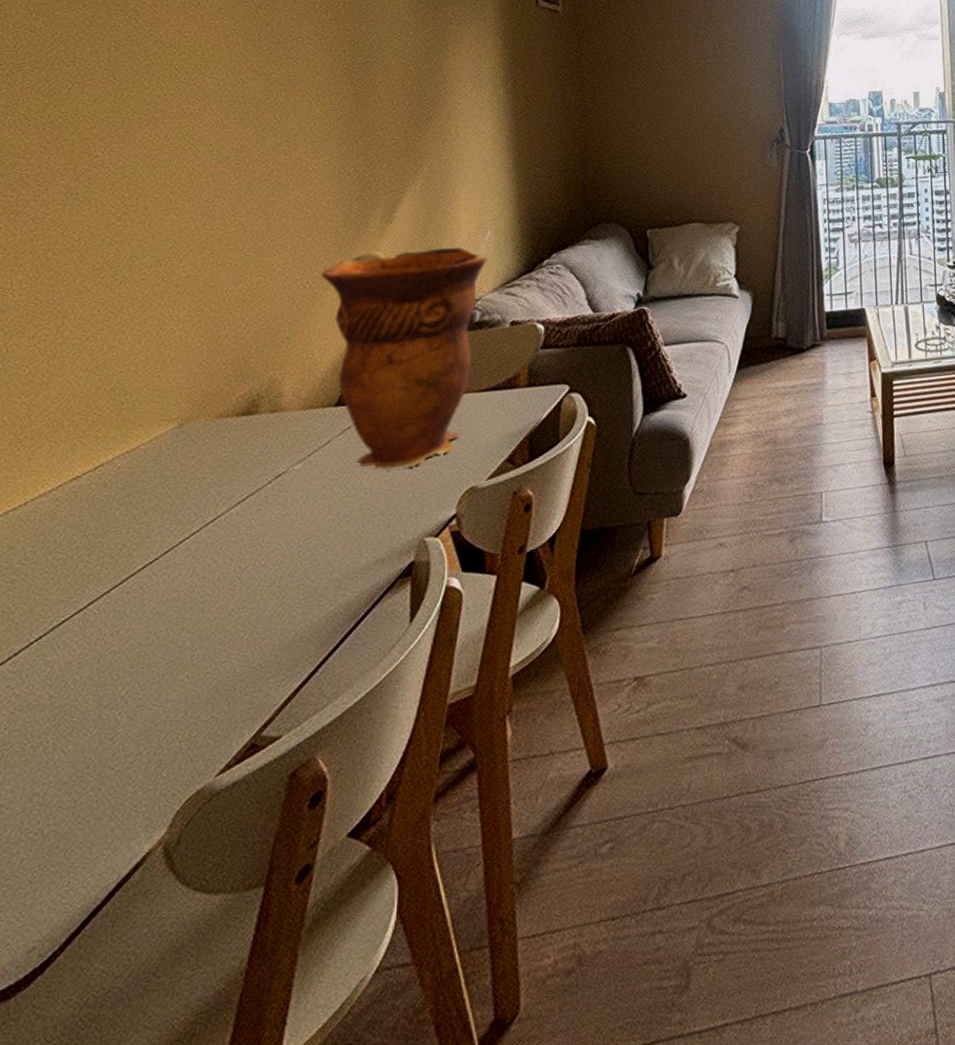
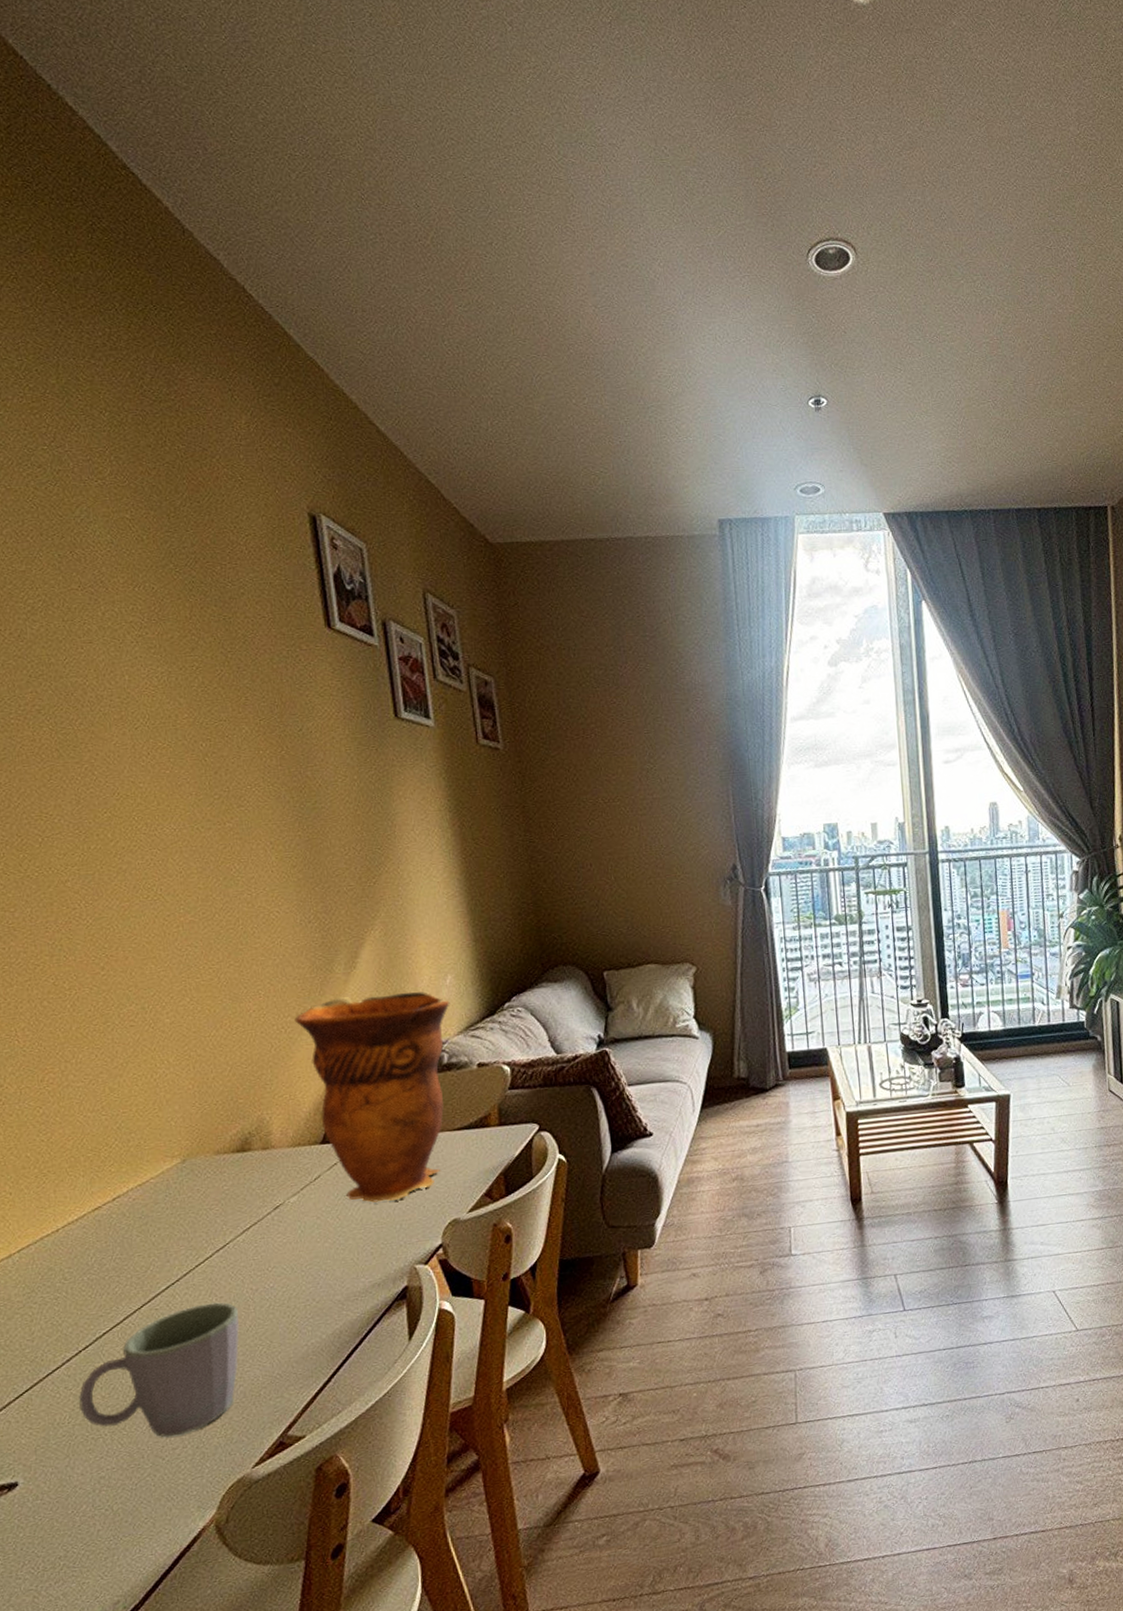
mug: none [21,583,222,743] -> present [79,1302,240,1438]

